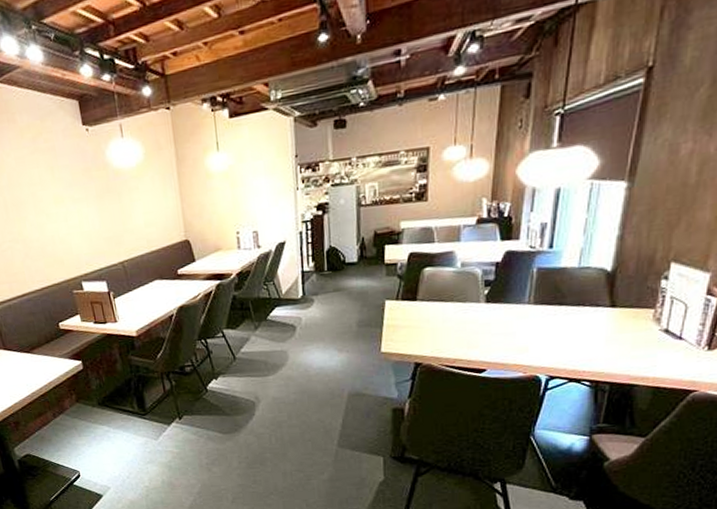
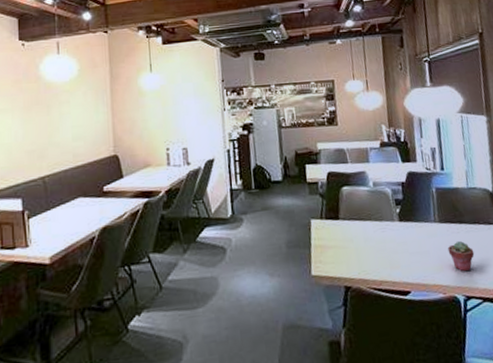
potted succulent: none [538,322,570,354] -> present [447,240,475,272]

